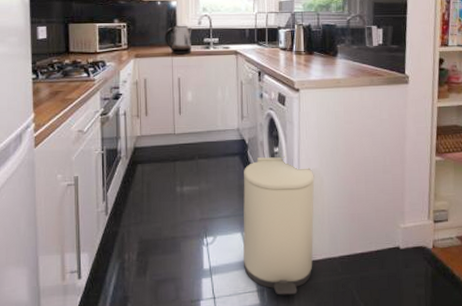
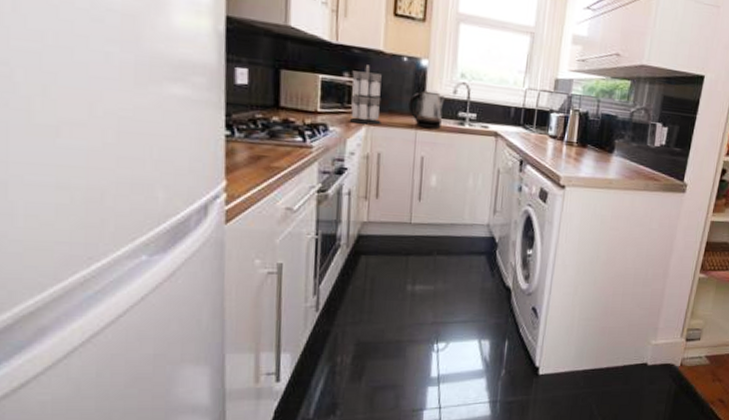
spice rack: none [120,11,145,58] -> present [349,64,382,125]
pedal bin: present [243,157,315,295] -> none [477,259,569,407]

